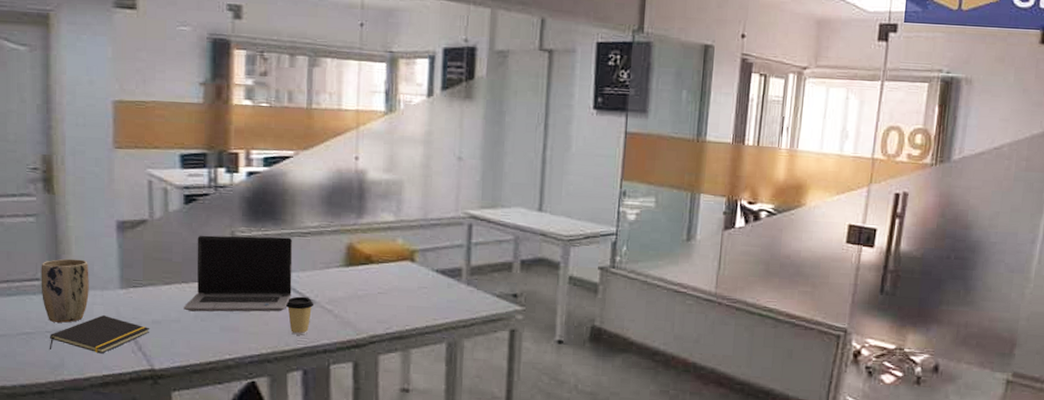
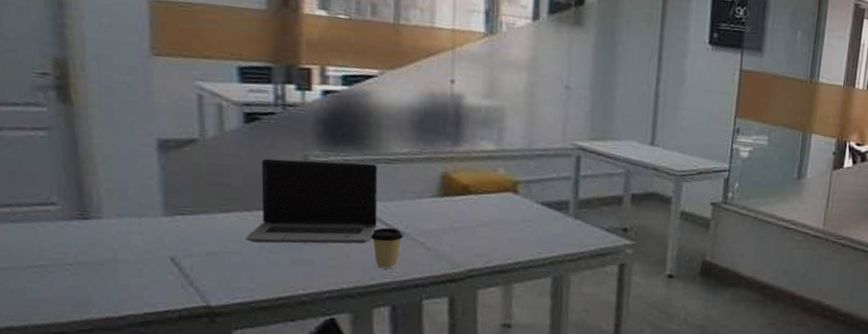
plant pot: present [41,258,89,323] -> none [56,180,123,254]
notepad: present [49,315,150,354] -> none [71,246,204,289]

